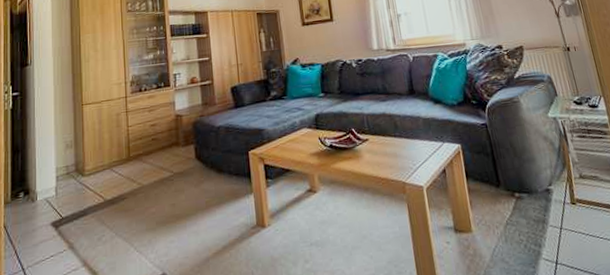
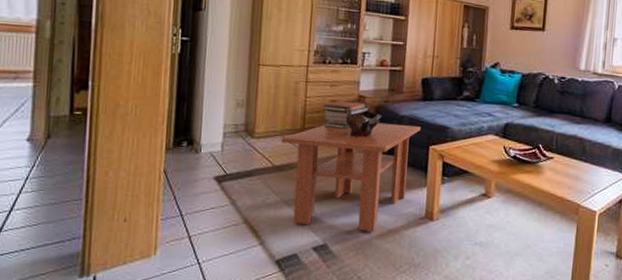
coffee table: none [109,134,238,257] -> present [281,122,421,232]
book stack: none [144,120,188,152] -> present [322,101,370,129]
decorative bowl: none [166,127,200,157] -> present [345,110,383,138]

